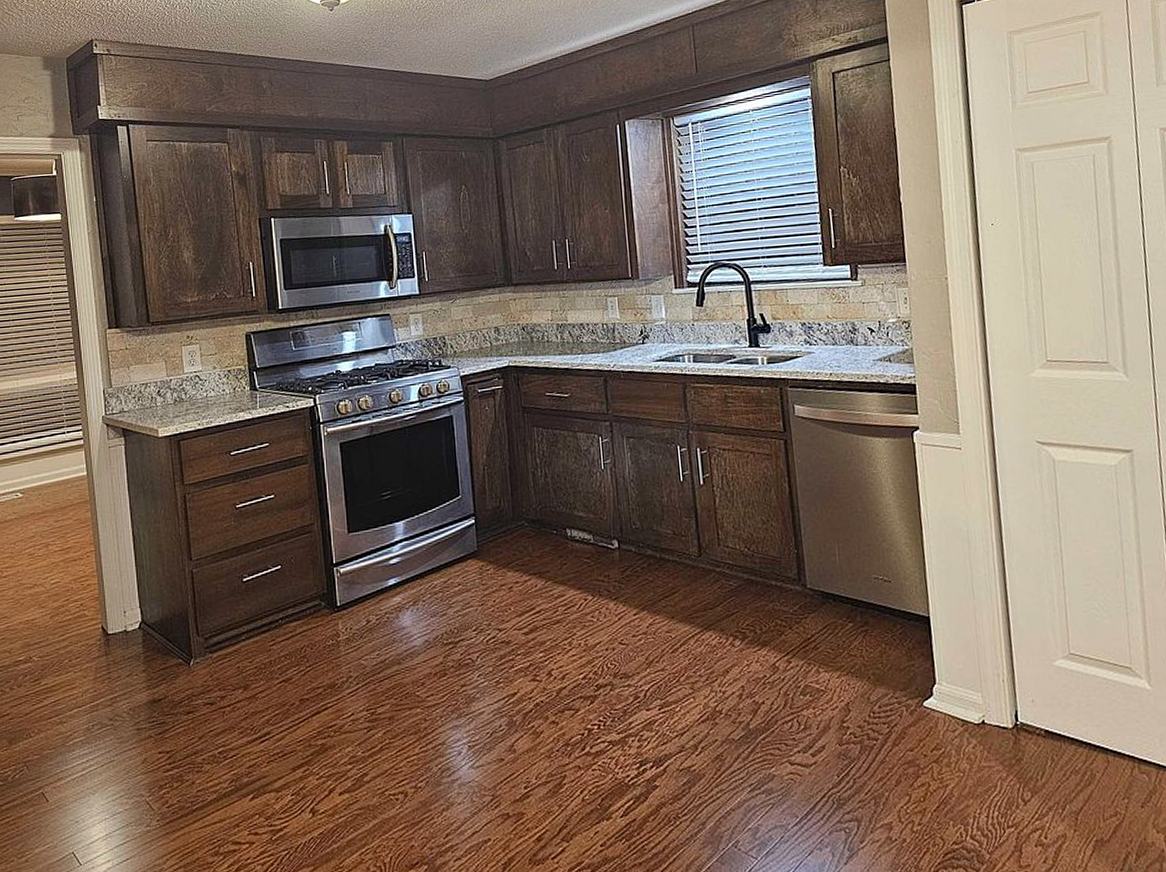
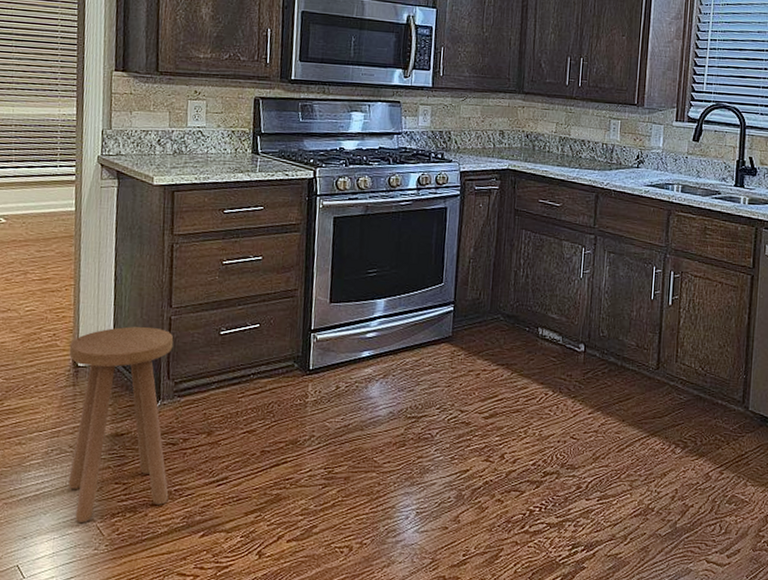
stool: none [97,584,213,799] -> present [68,326,174,522]

